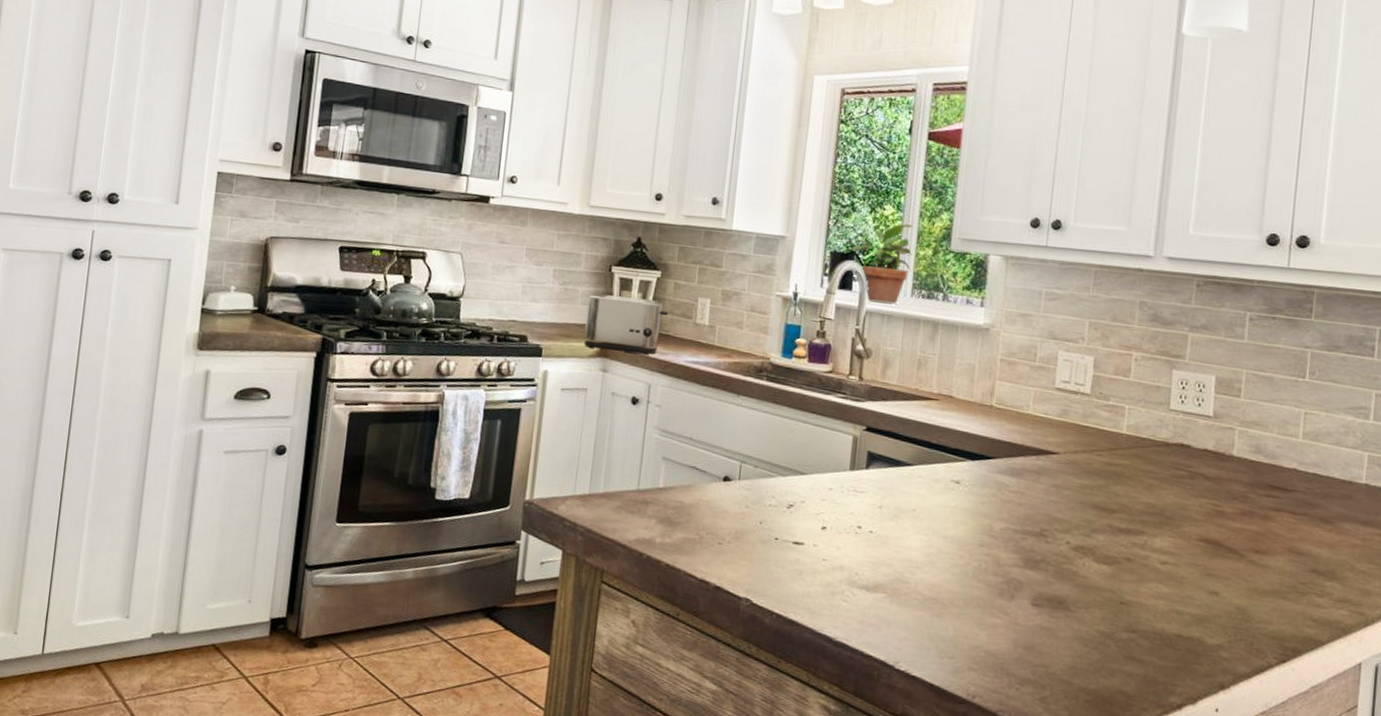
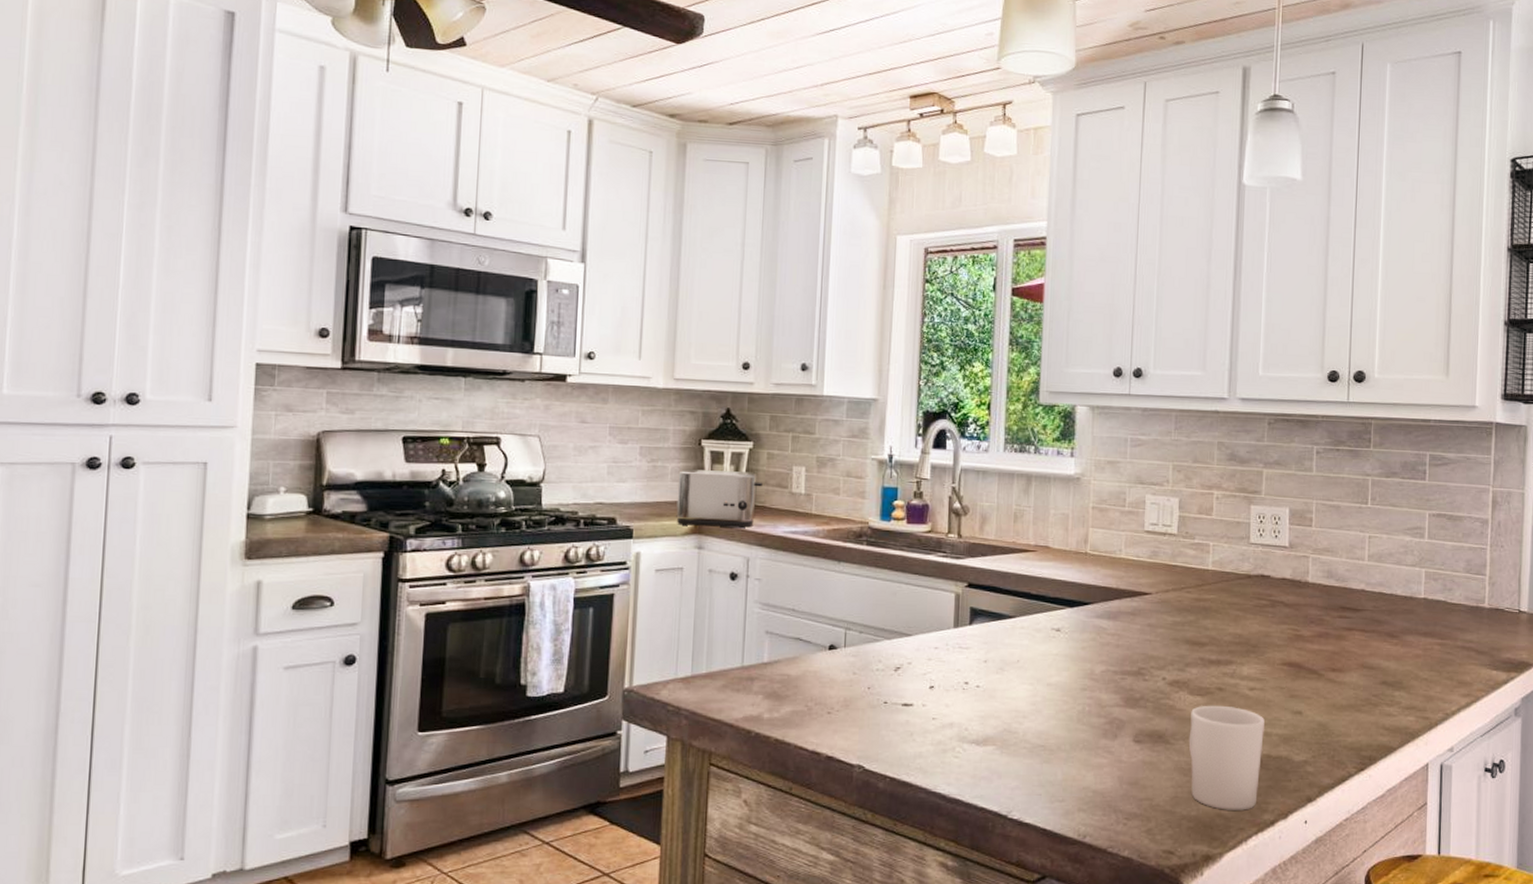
potted plant: present [852,224,913,305] -> none [944,380,1003,460]
mug: none [1091,575,1176,690] -> present [1188,705,1265,812]

